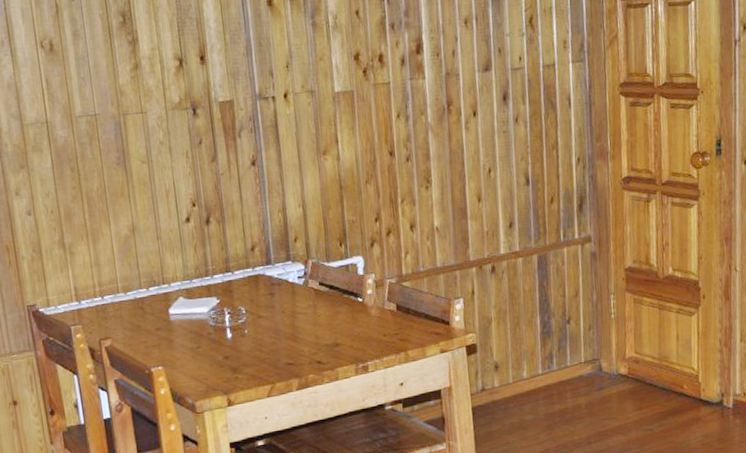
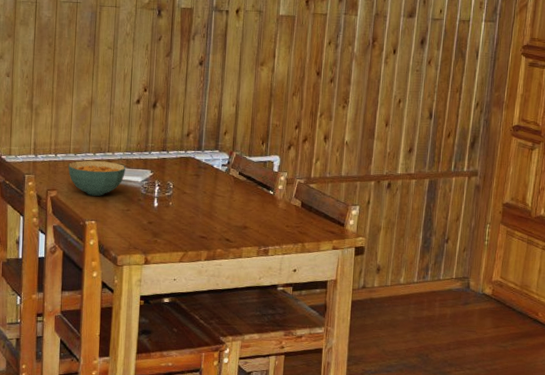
cereal bowl: none [118,295,188,338] -> present [68,160,125,196]

